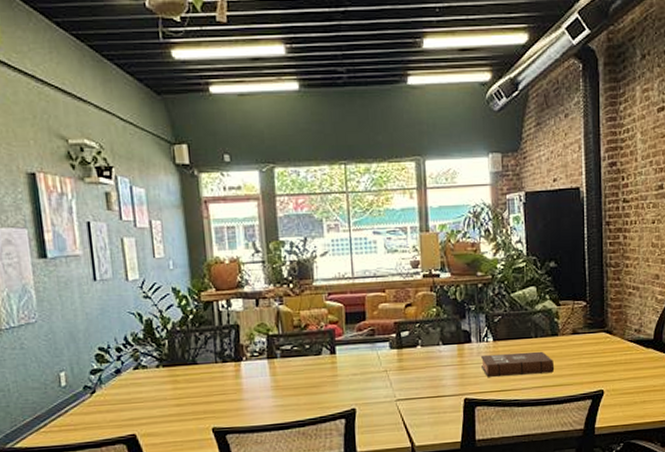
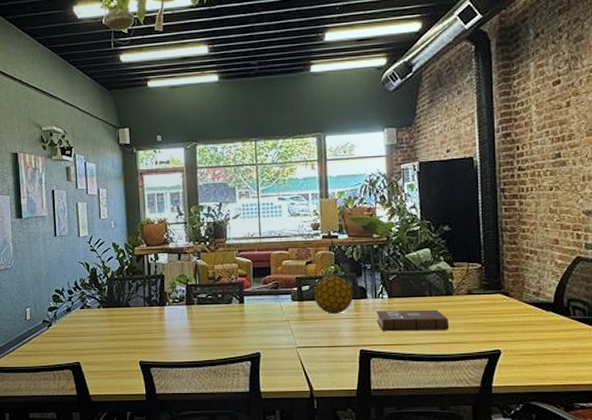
decorative ball: none [413,317,457,362] -> present [313,274,353,314]

